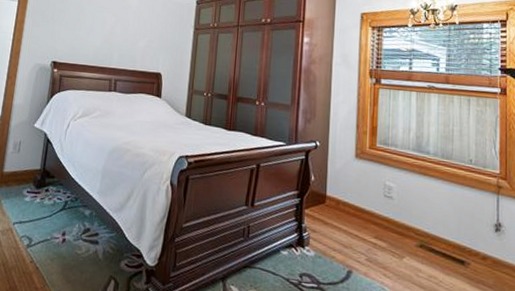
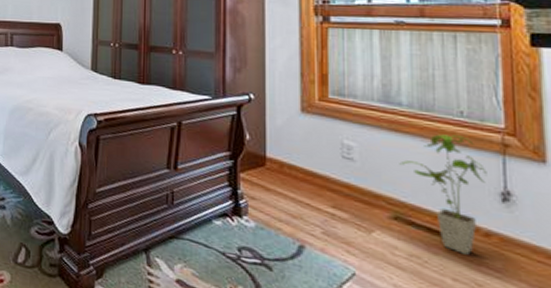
house plant: none [425,177,486,275] -> present [399,134,487,255]

